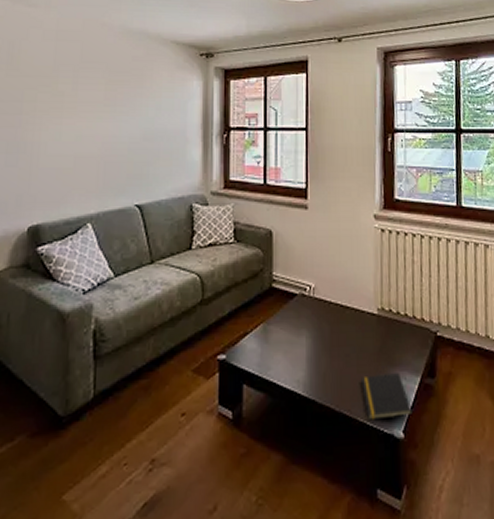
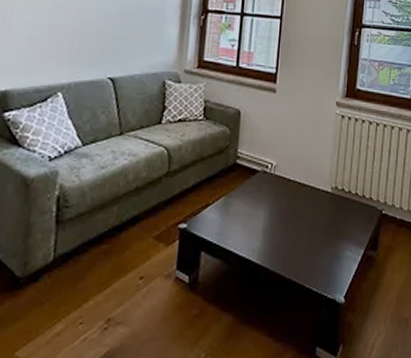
notepad: present [362,373,413,421] -> none [311,245,354,287]

